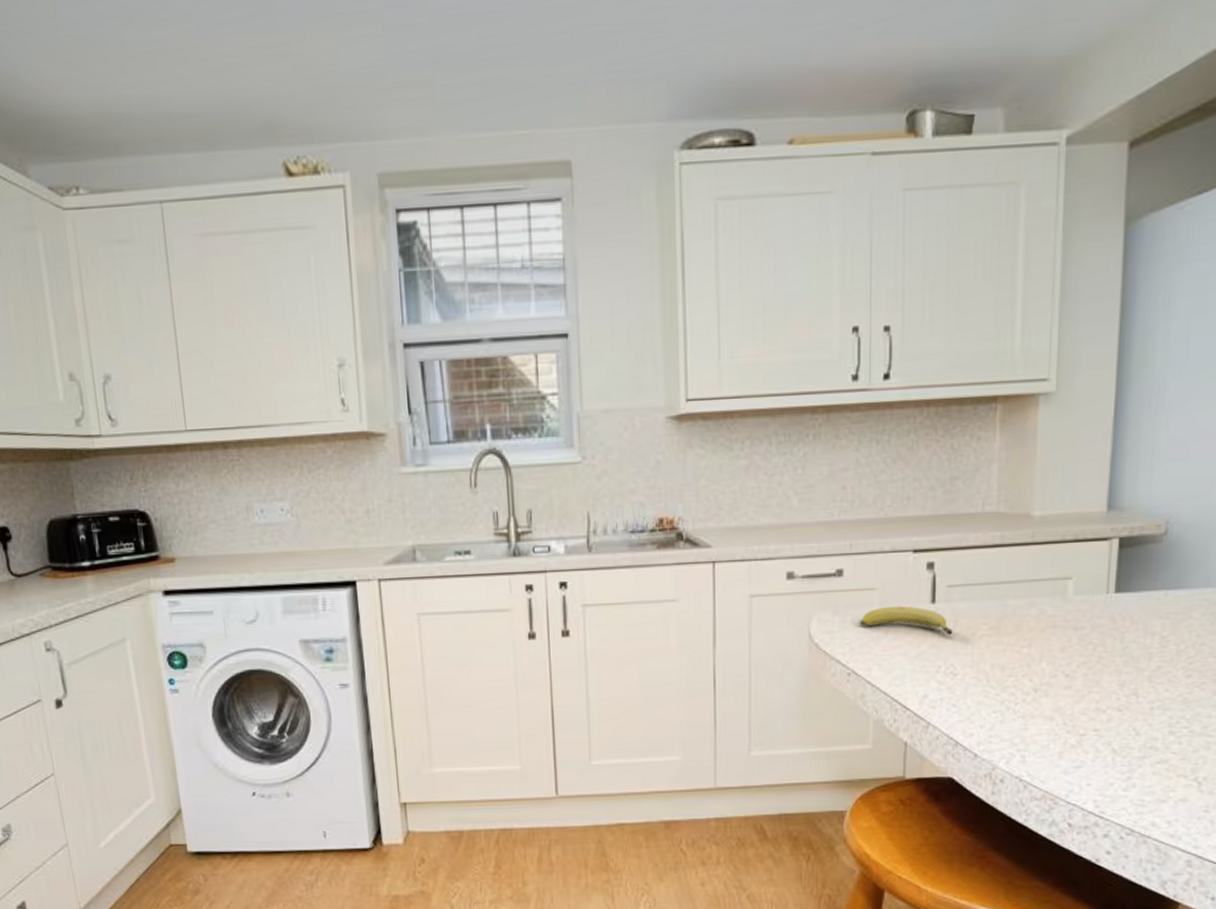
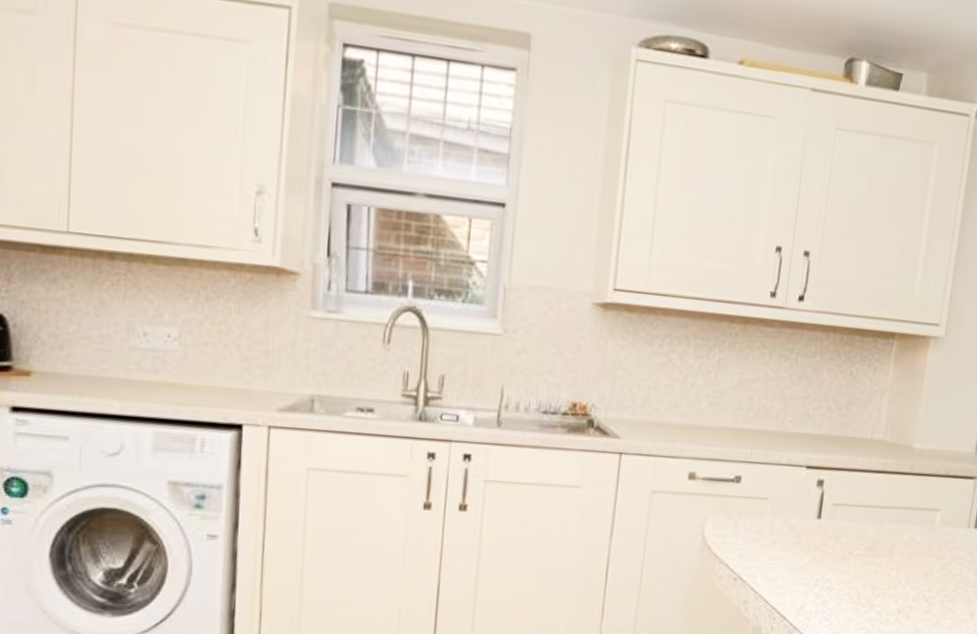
fruit: present [859,606,953,635] -> none [750,517,833,551]

